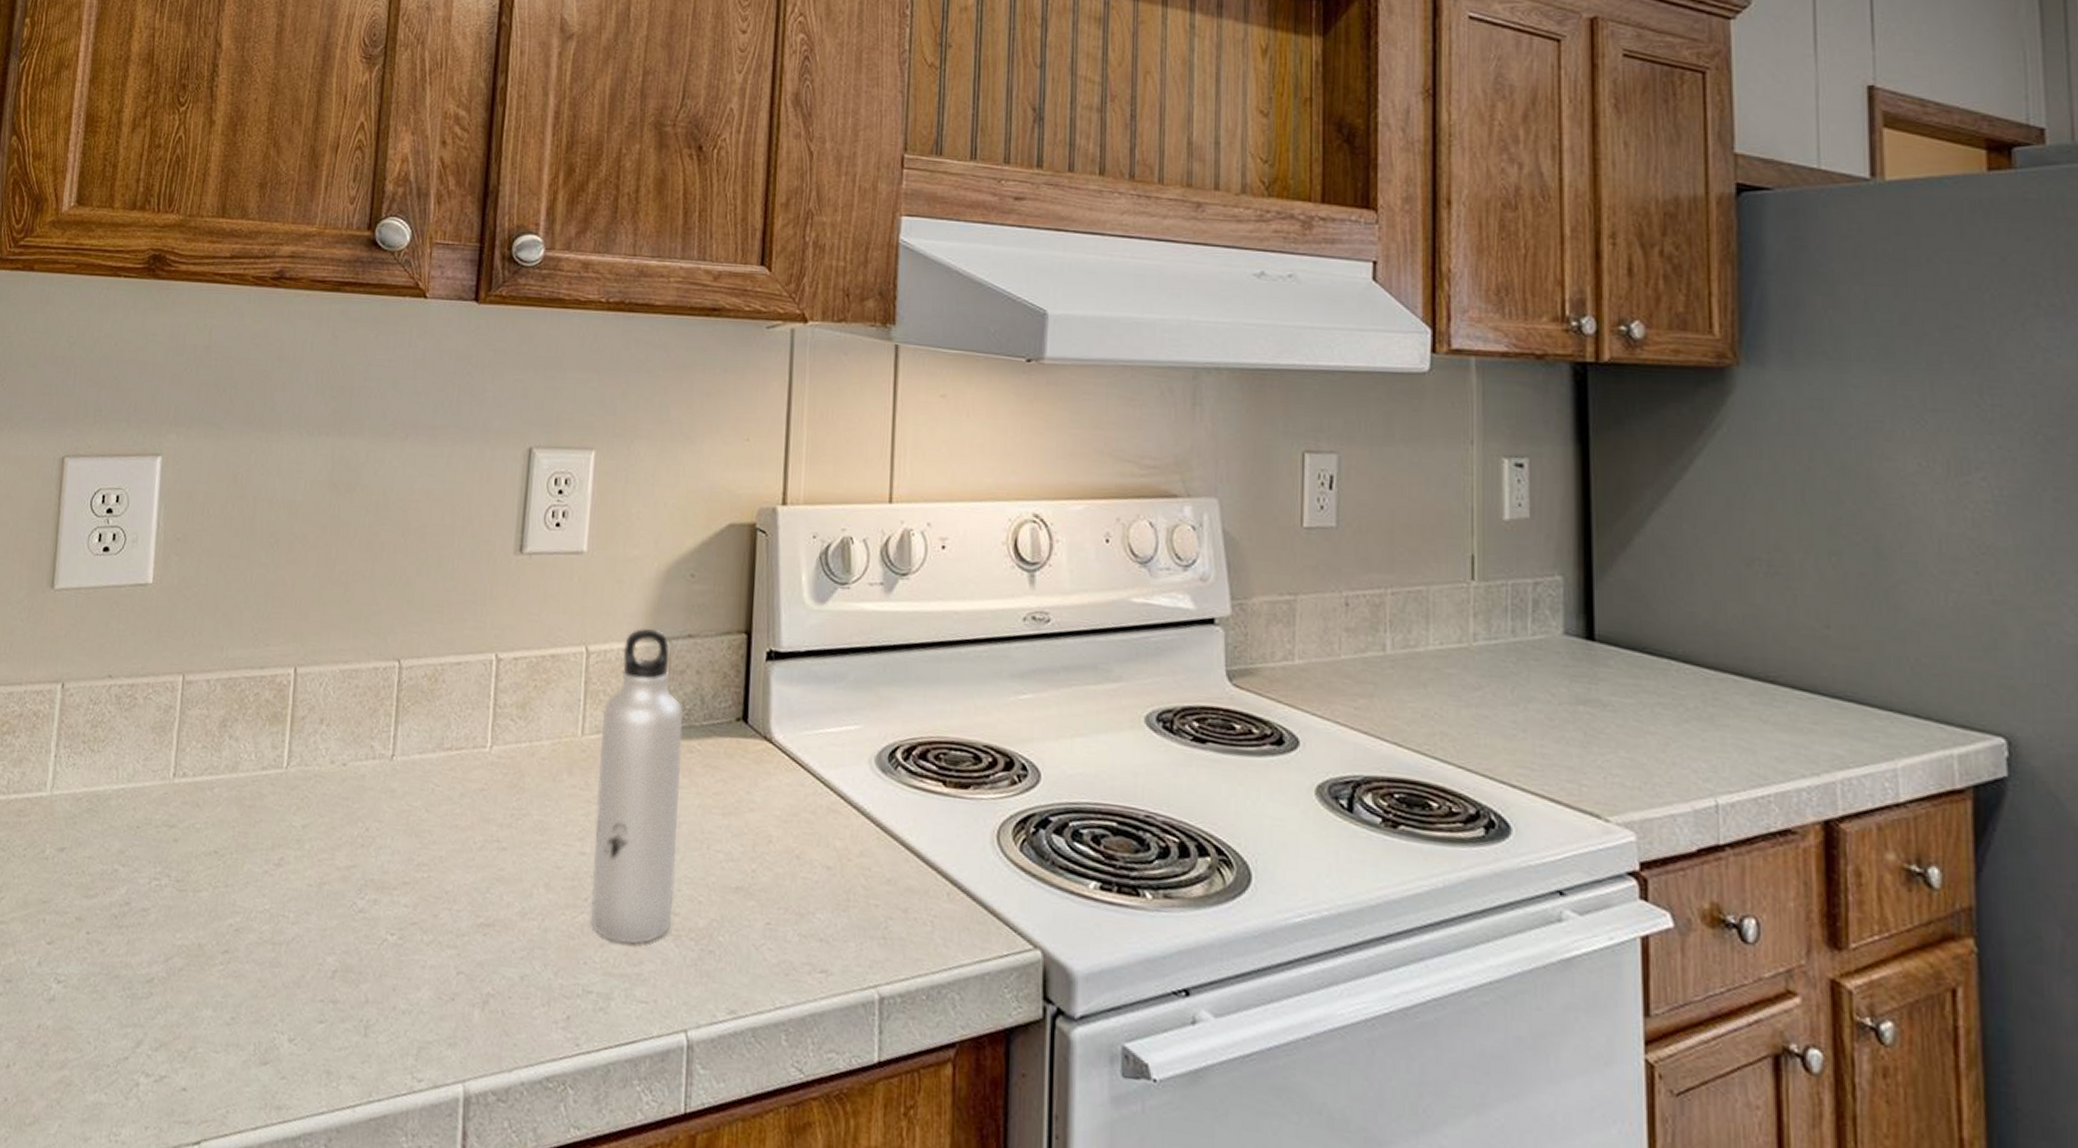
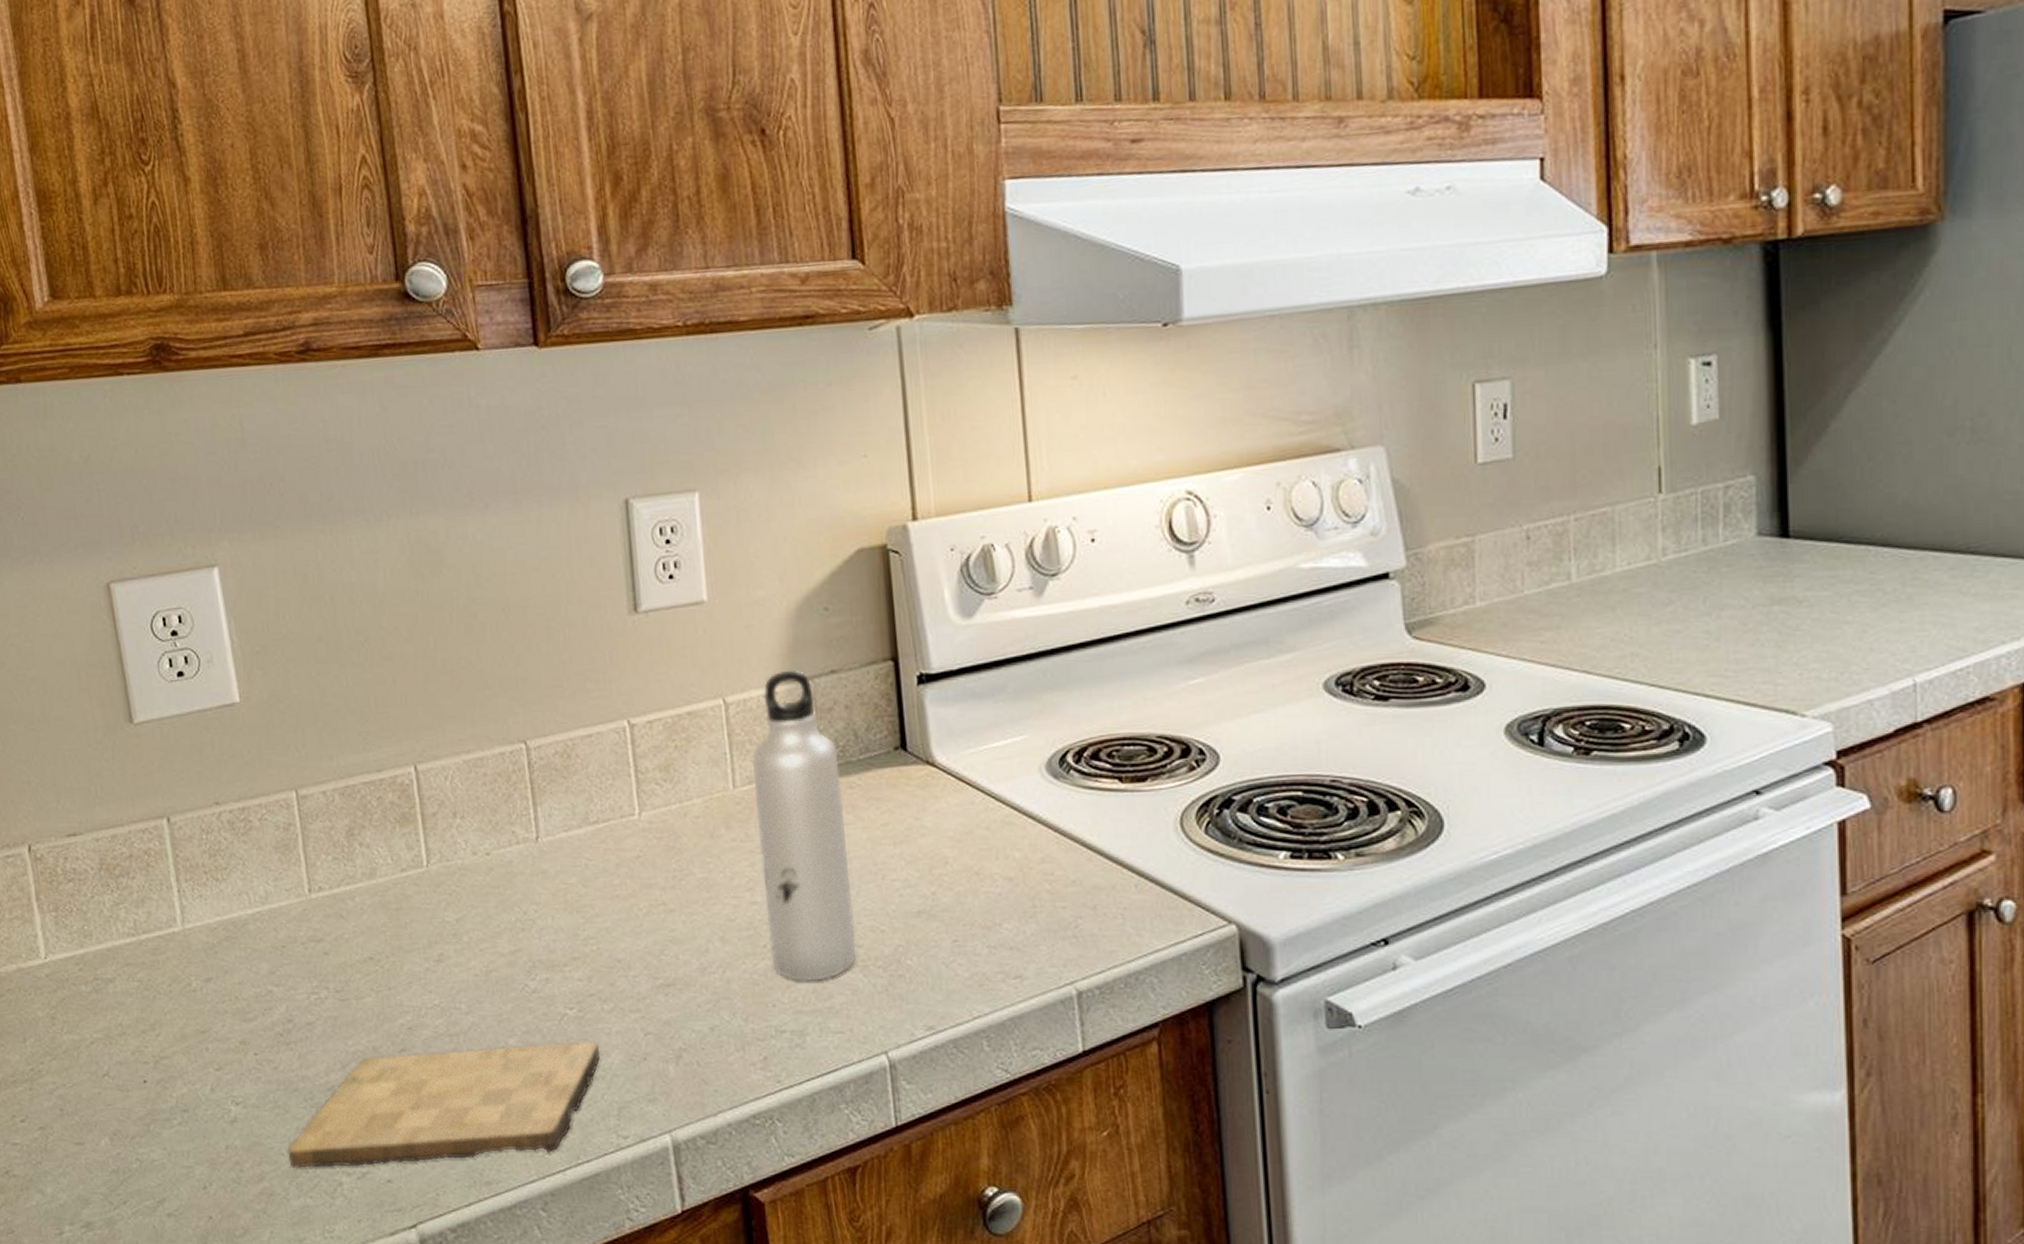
cutting board: none [93,954,411,1085] -> present [287,1040,601,1168]

